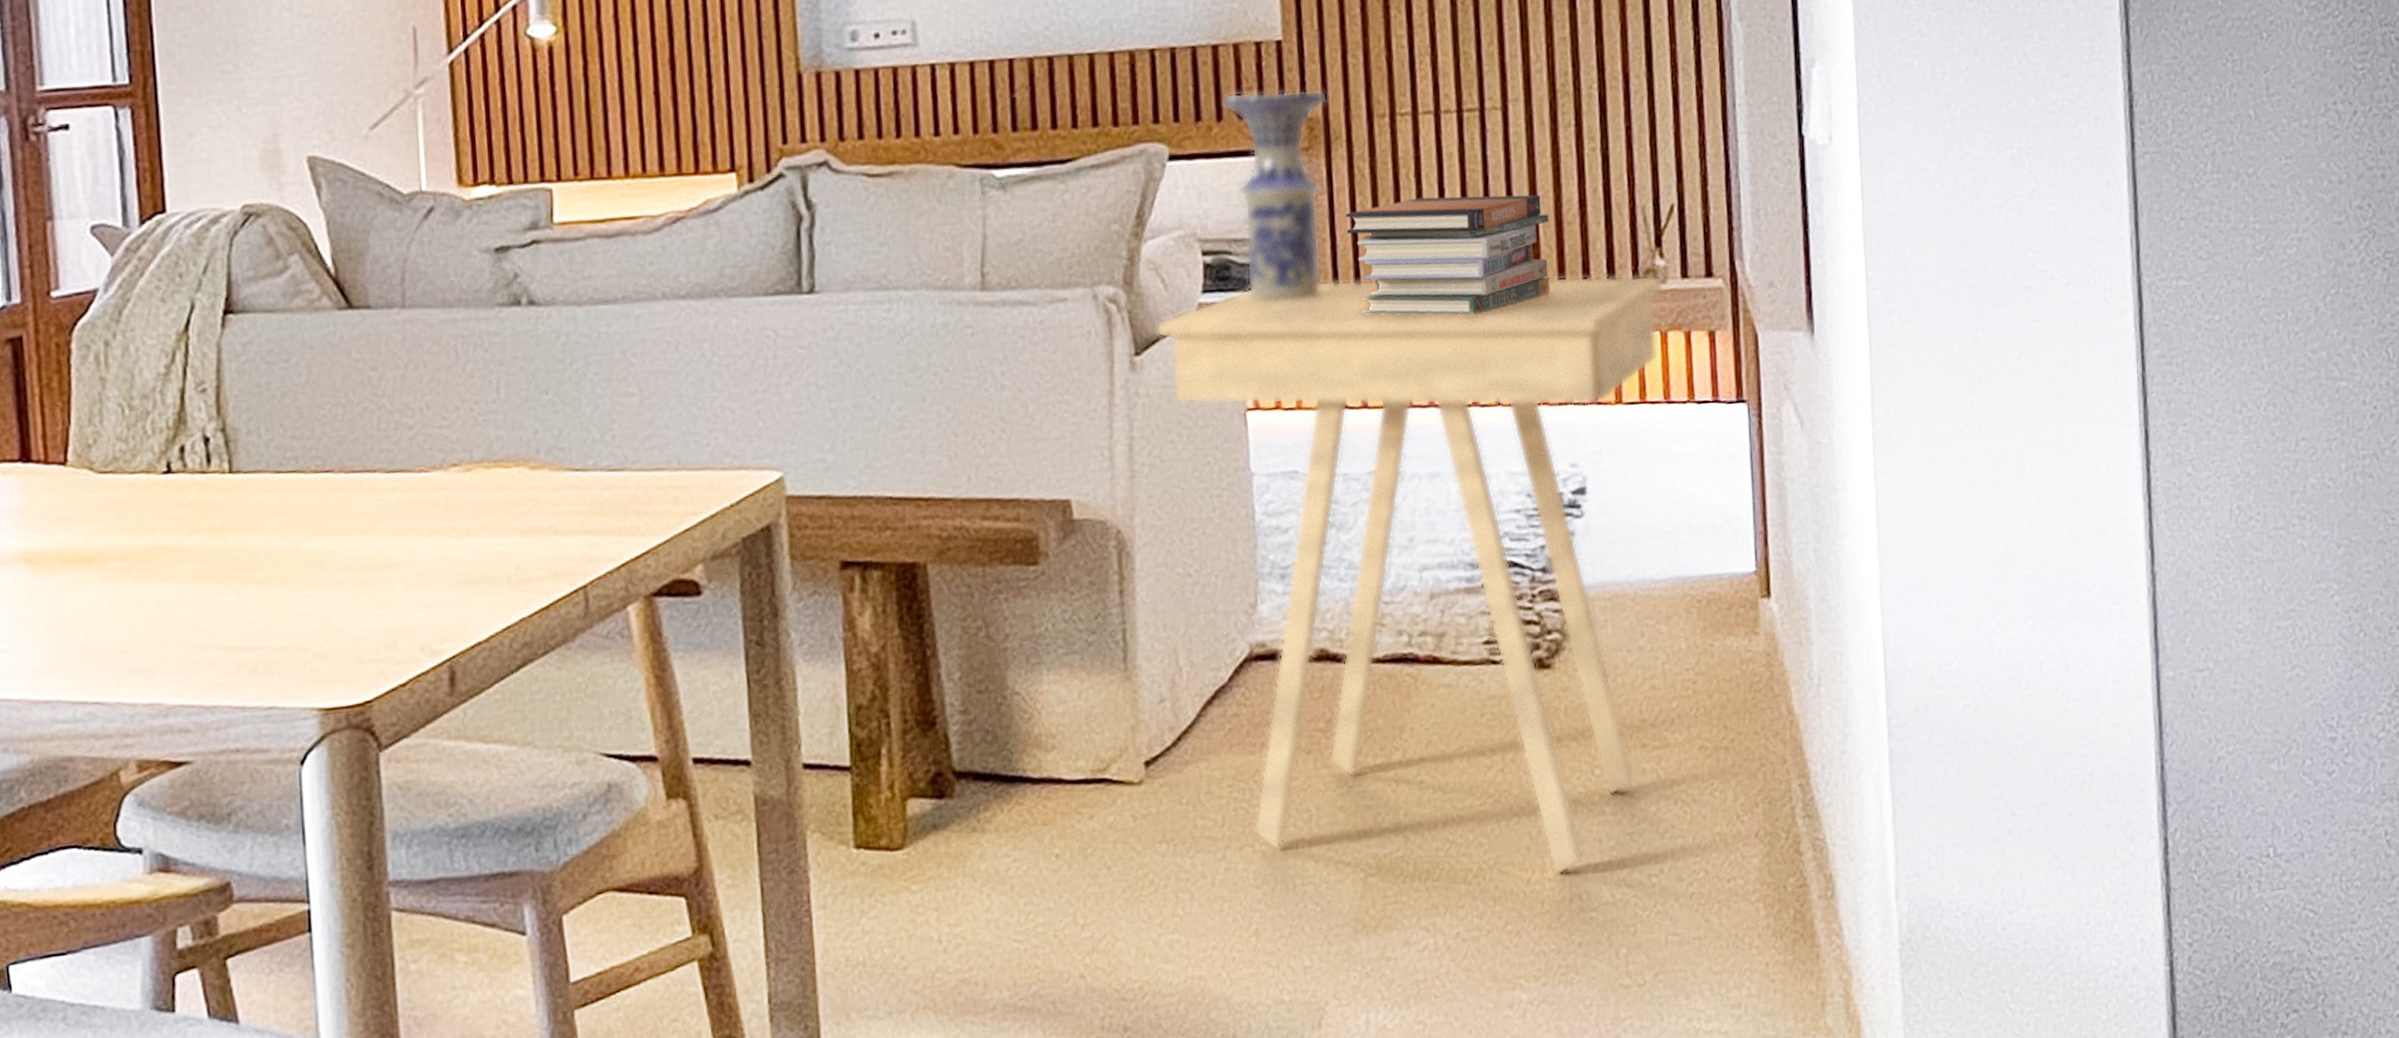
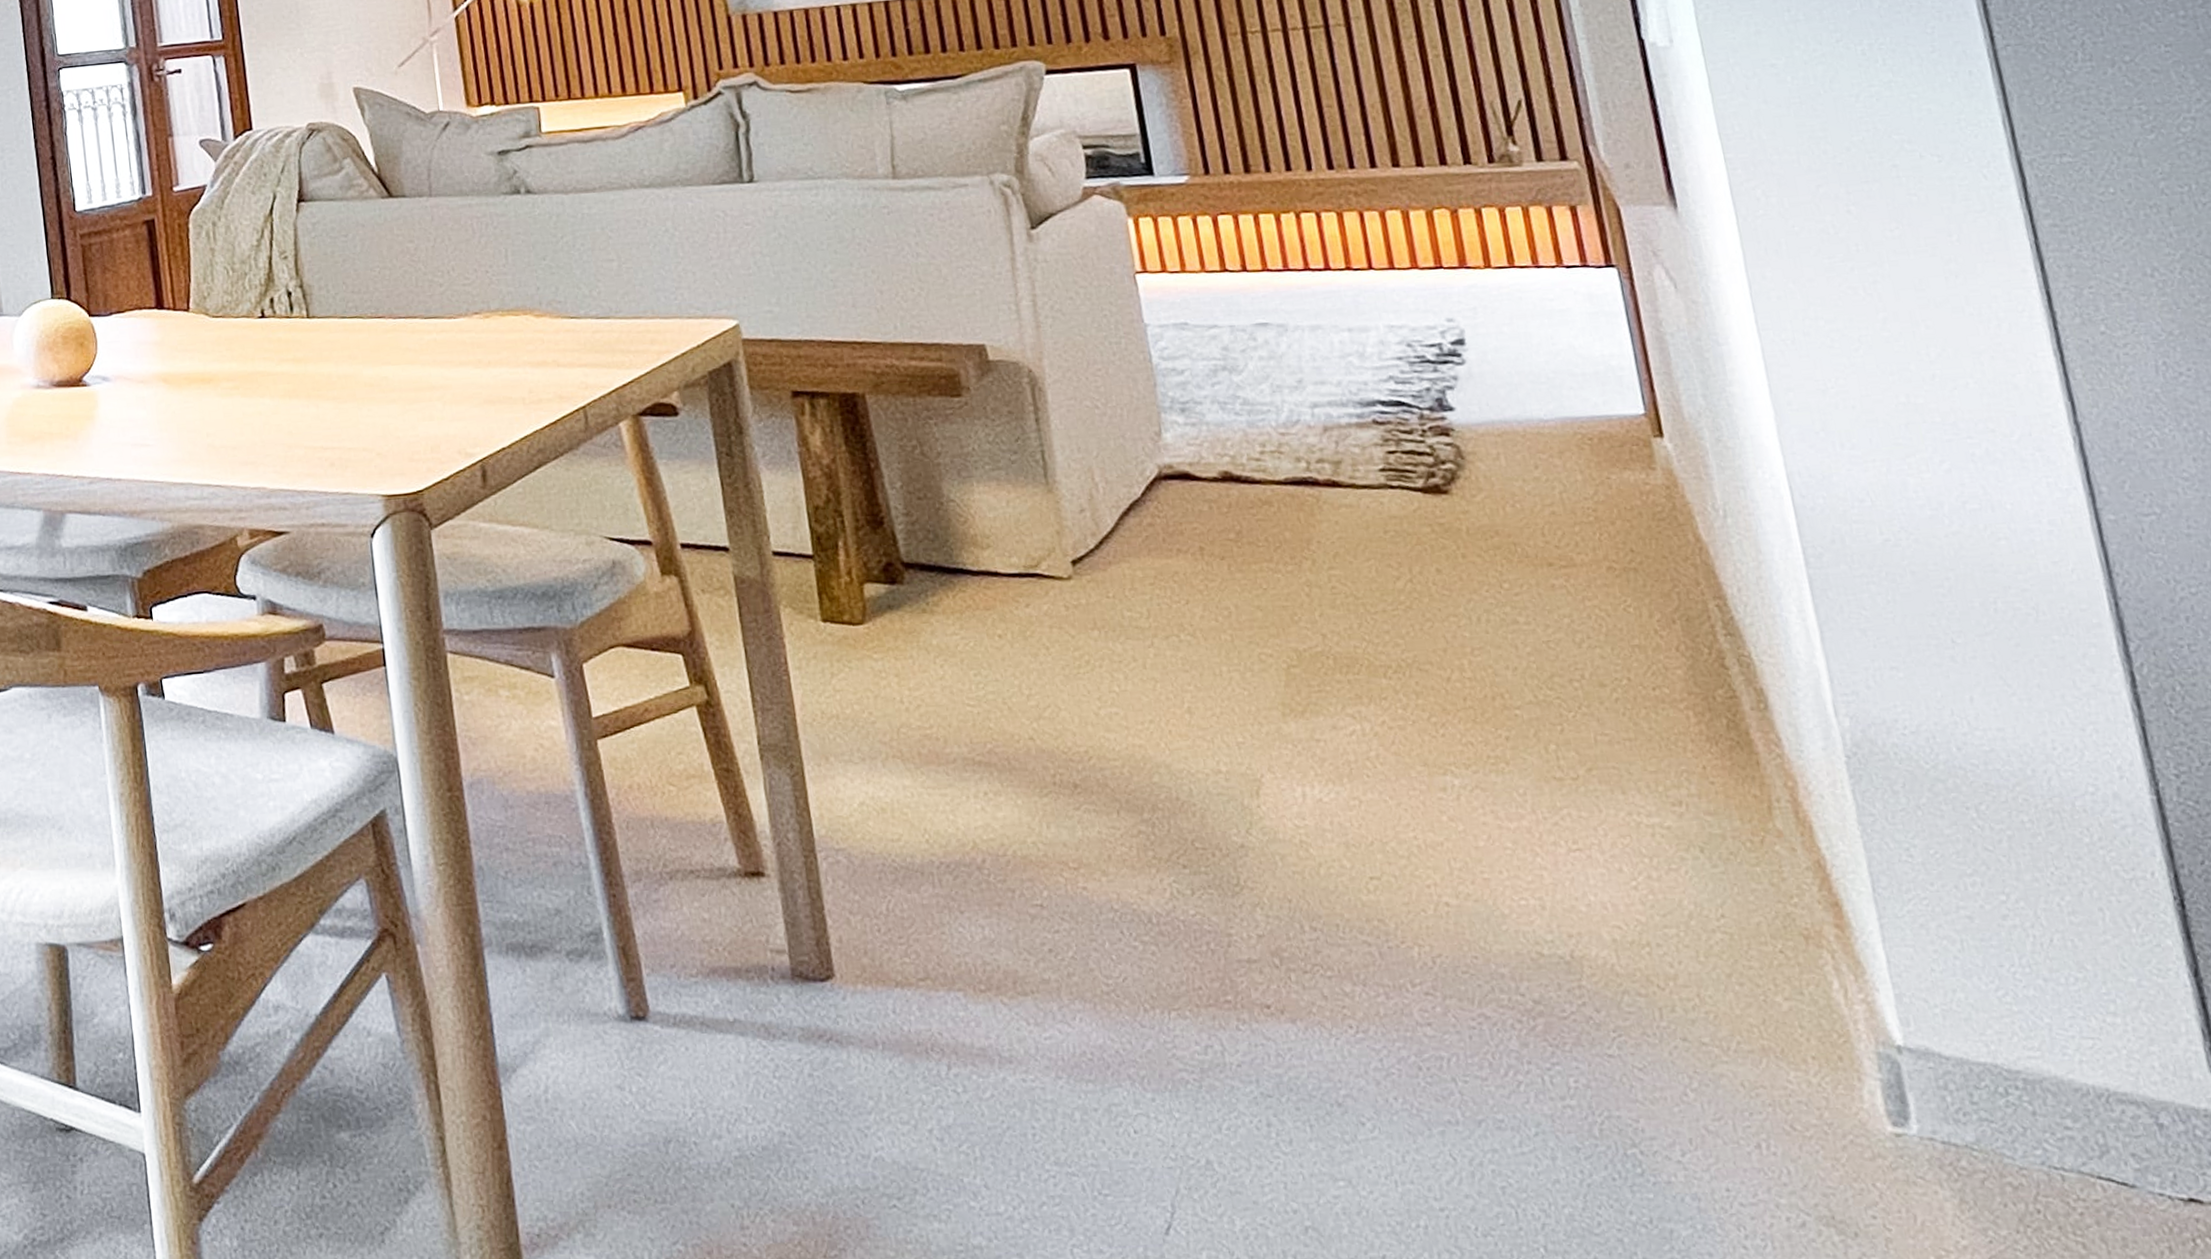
side table: present [1156,275,1664,876] -> none [1047,159,1545,676]
vase: present [1222,89,1328,300] -> none [1088,14,1194,183]
book stack: present [1345,194,1553,316] -> none [1209,94,1410,195]

